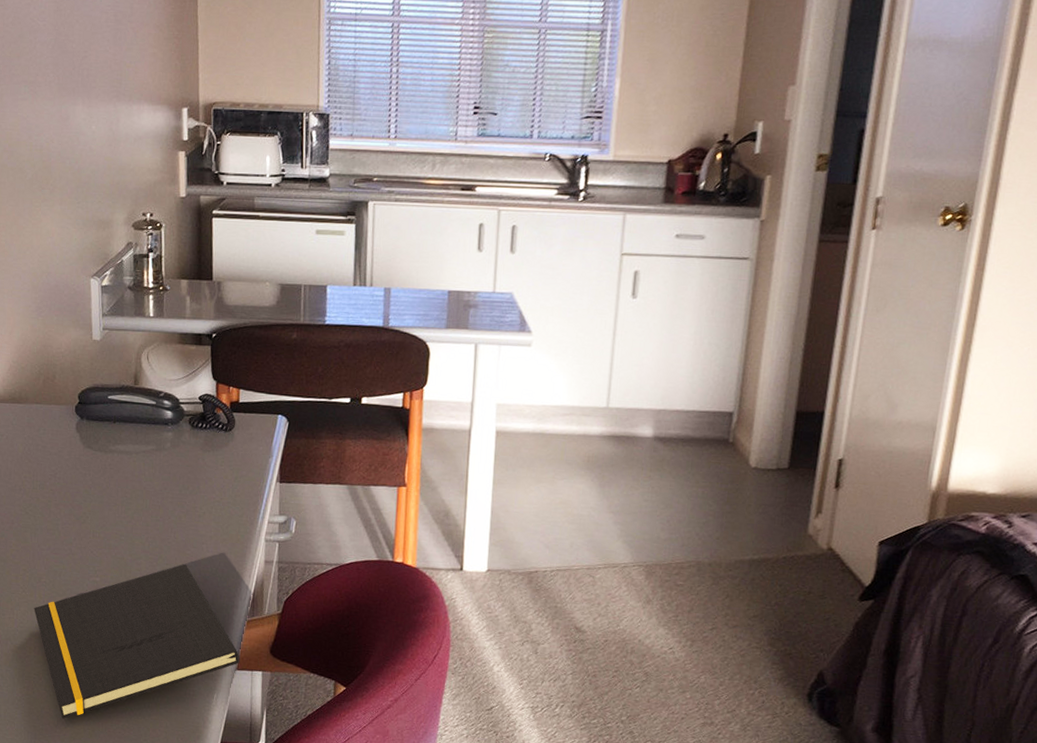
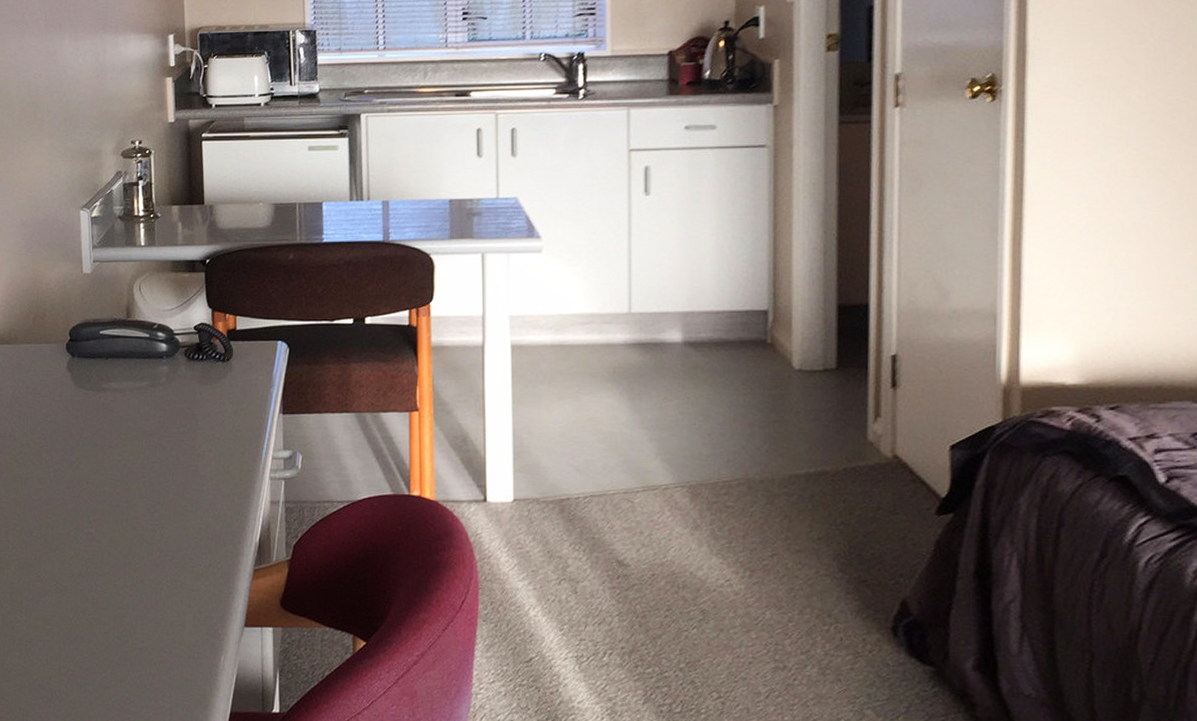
notepad: present [34,564,240,720] -> none [25,509,248,692]

